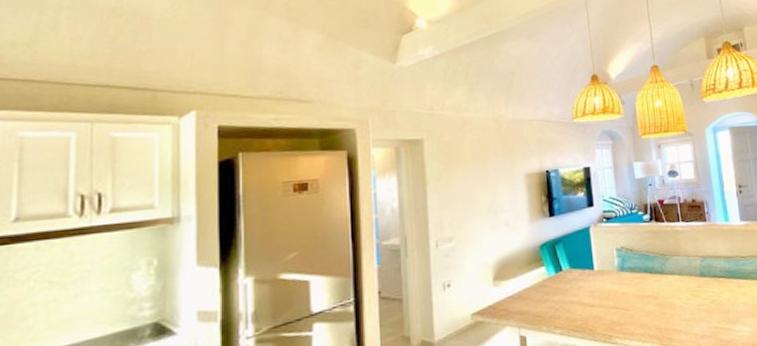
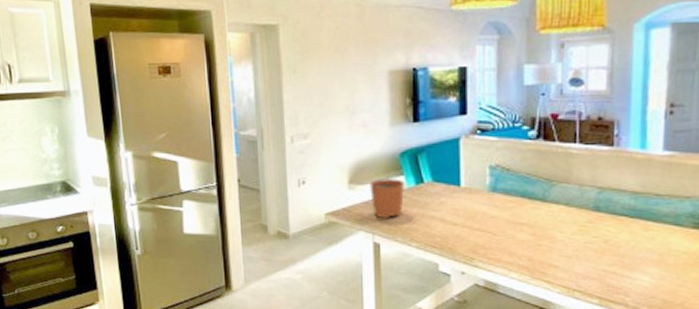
plant pot: none [513,261,547,311] -> present [370,168,406,219]

